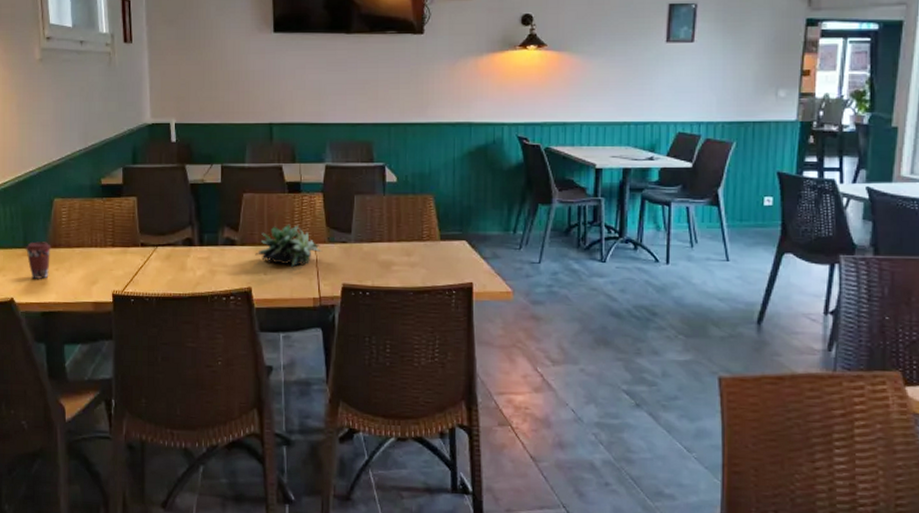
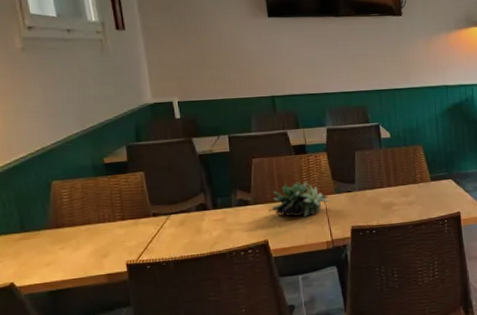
coffee cup: present [25,241,52,279] -> none [22,223,54,261]

